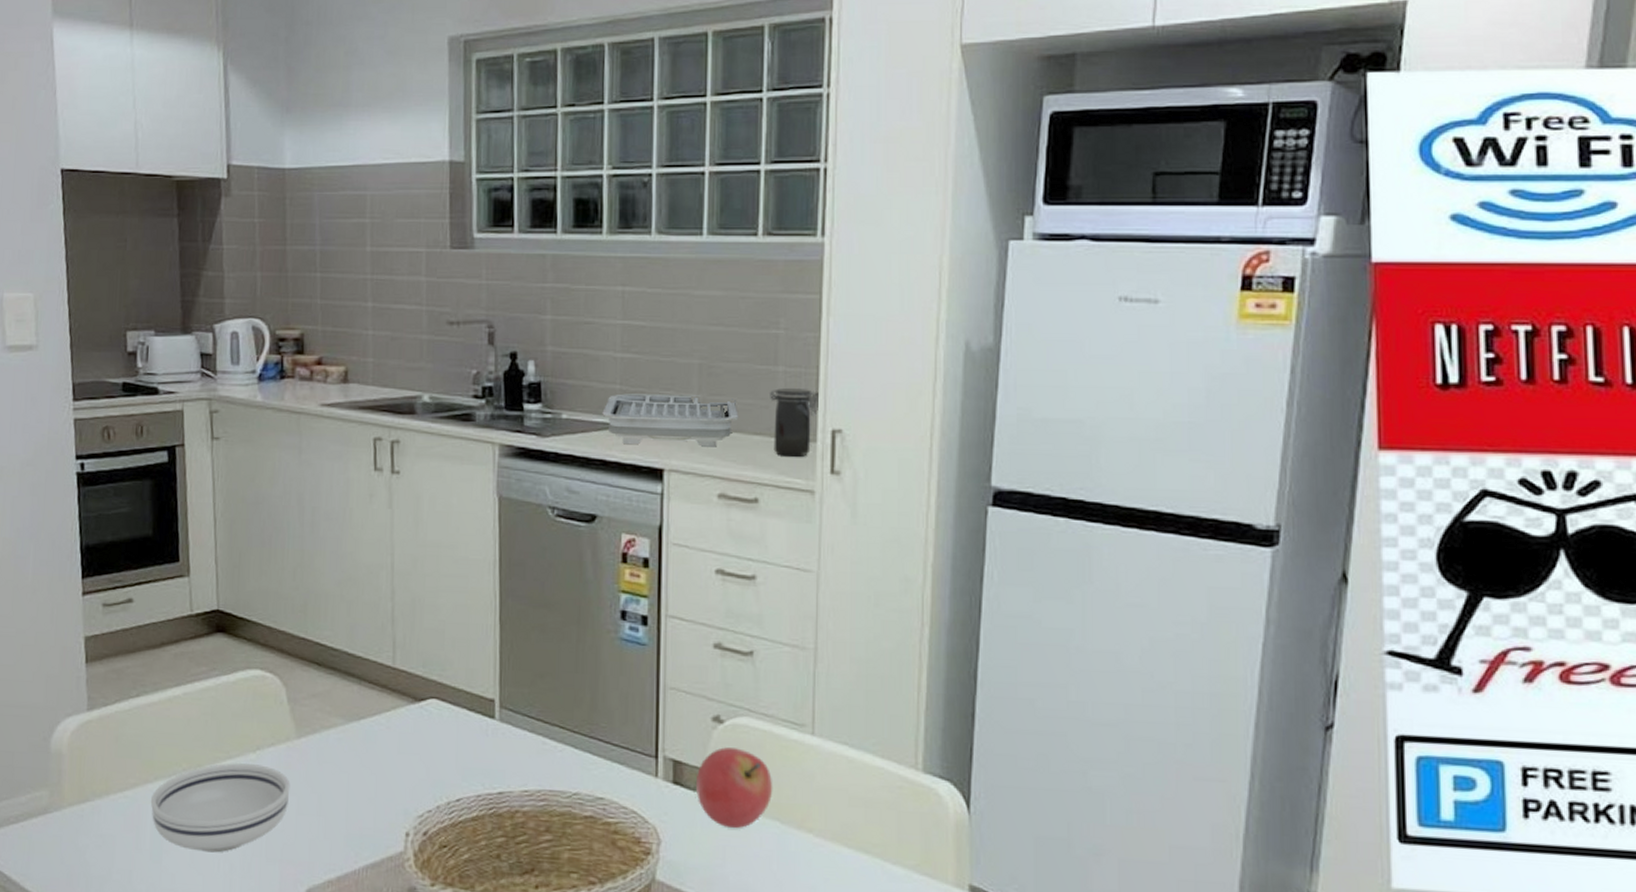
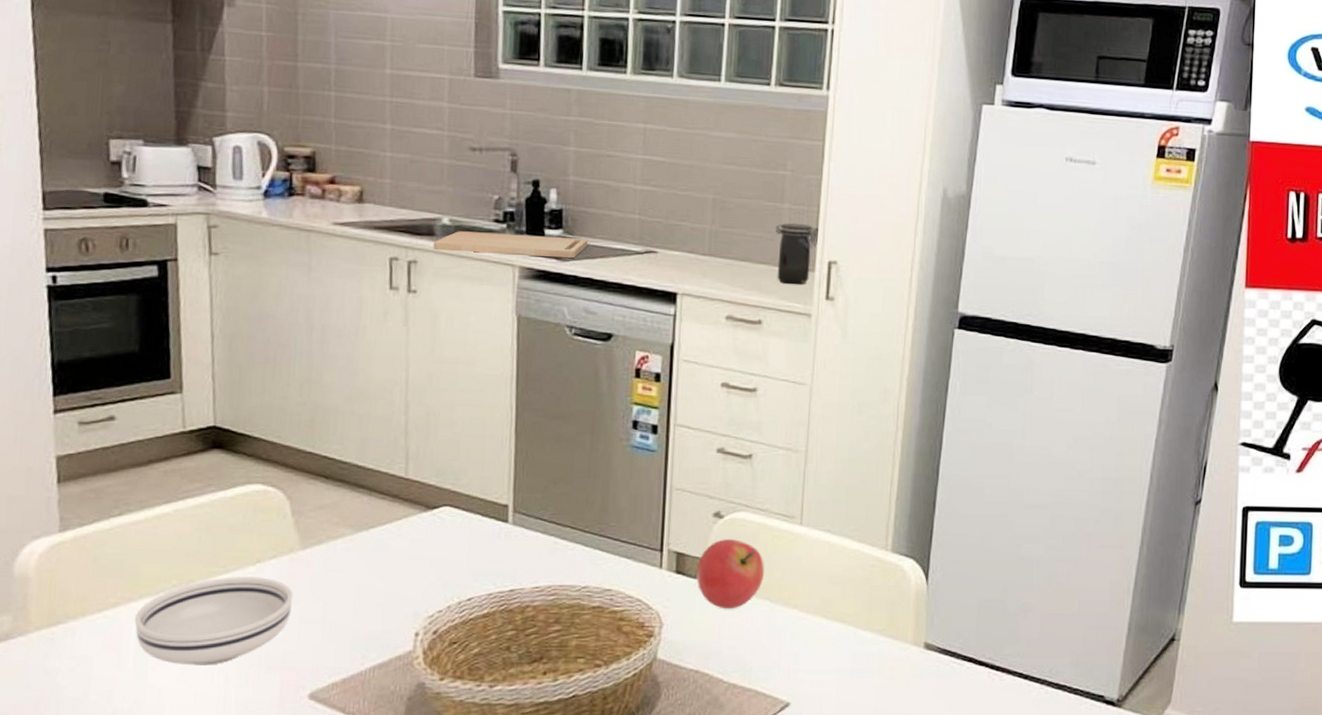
cutting board: none [414,408,568,435] -> present [433,231,588,259]
dish rack: present [602,393,739,447] -> none [621,223,747,274]

